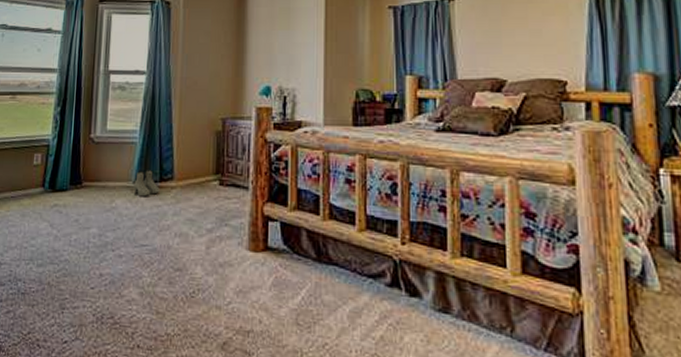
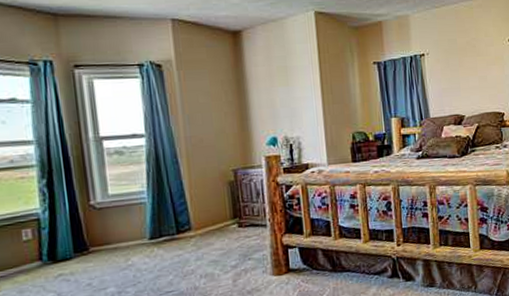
boots: present [133,170,160,197] -> none [149,225,178,251]

